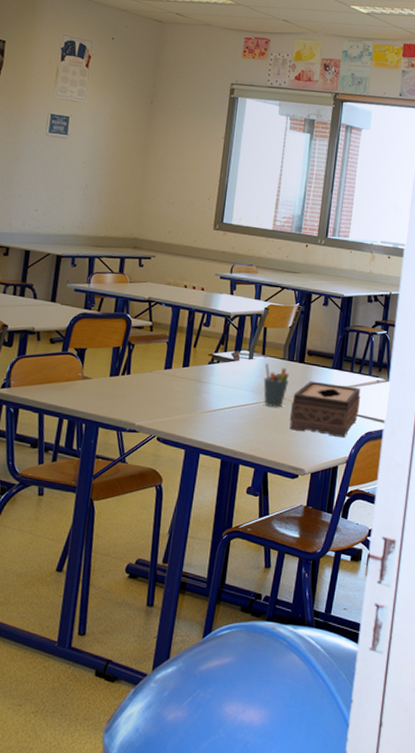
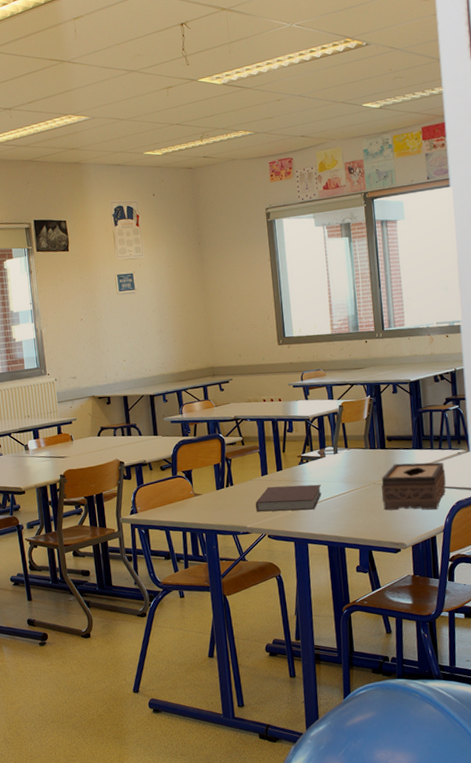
notebook: none [149,382,228,417] -> present [255,484,322,512]
pen holder: present [263,363,289,407] -> none [350,454,375,493]

